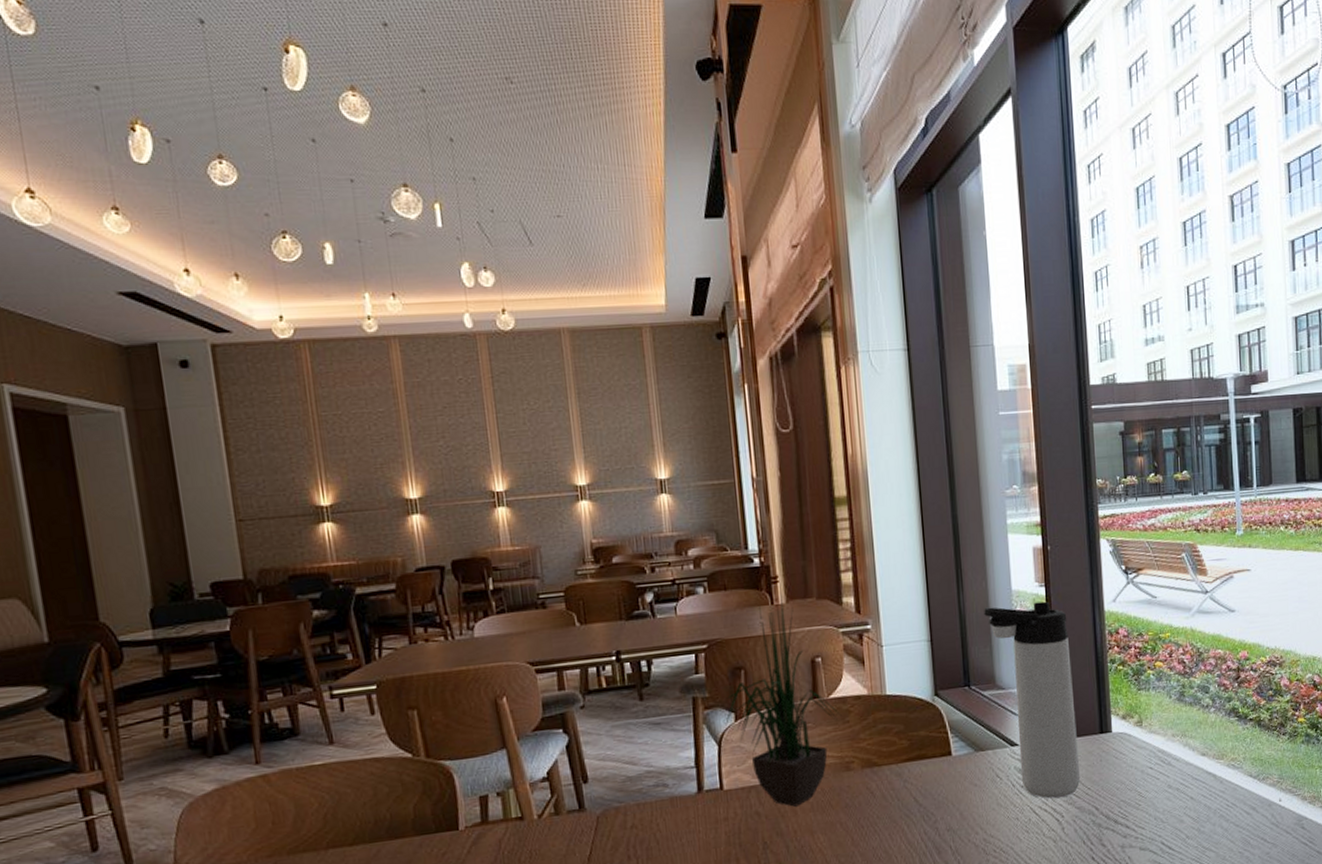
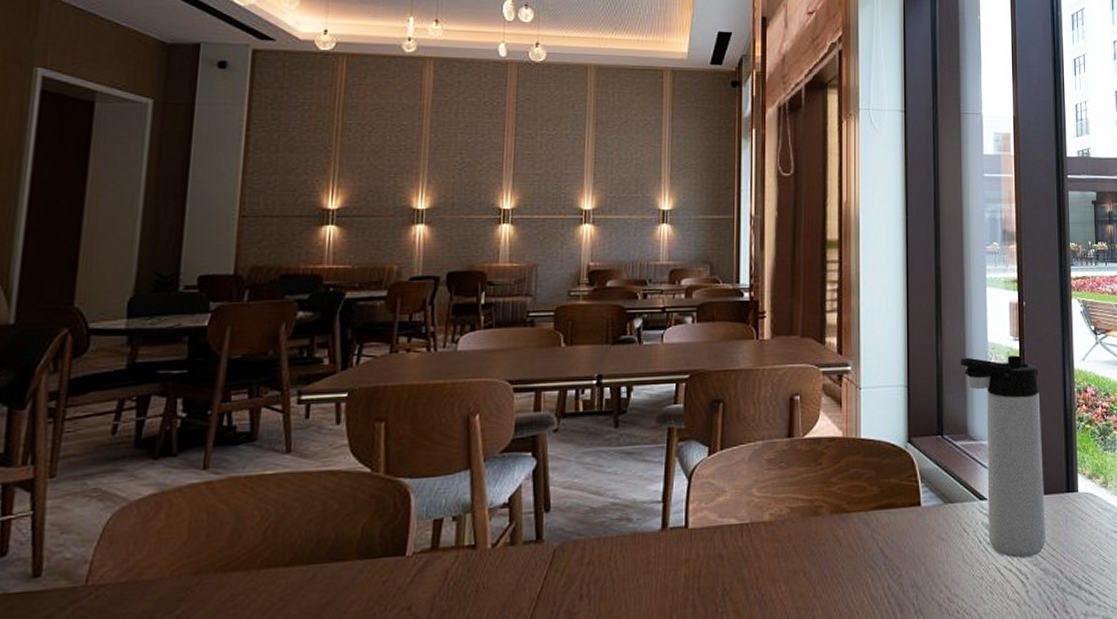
potted plant: present [724,582,842,807] -> none [697,318,815,551]

